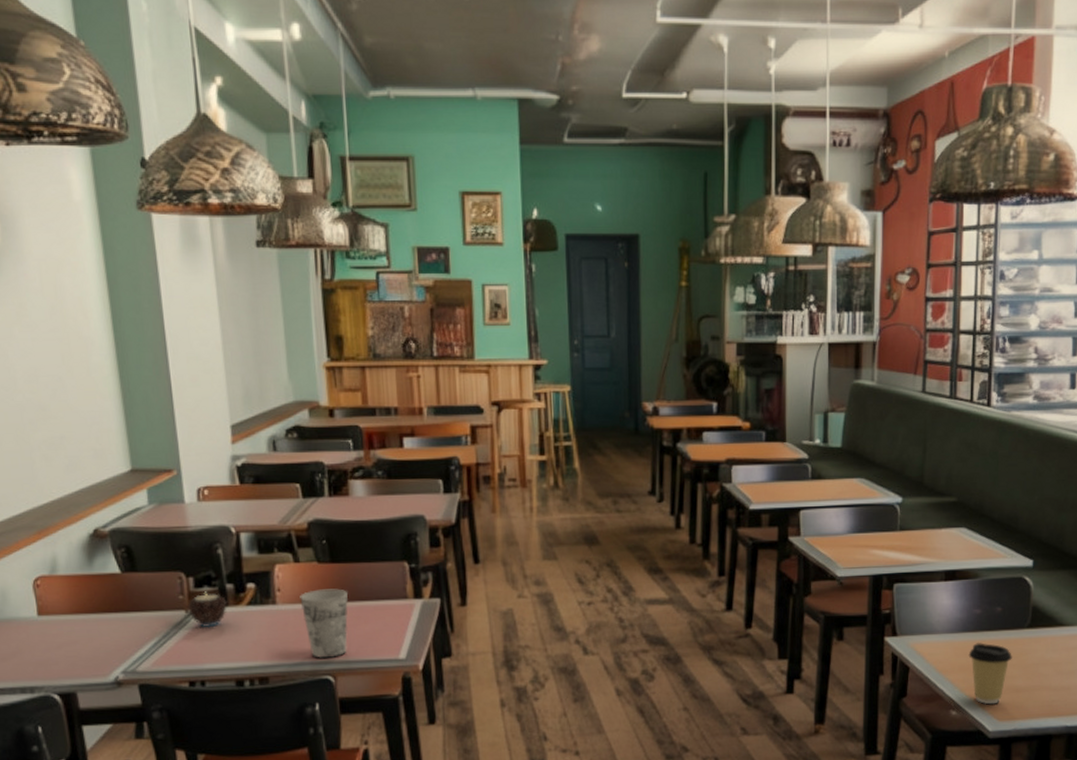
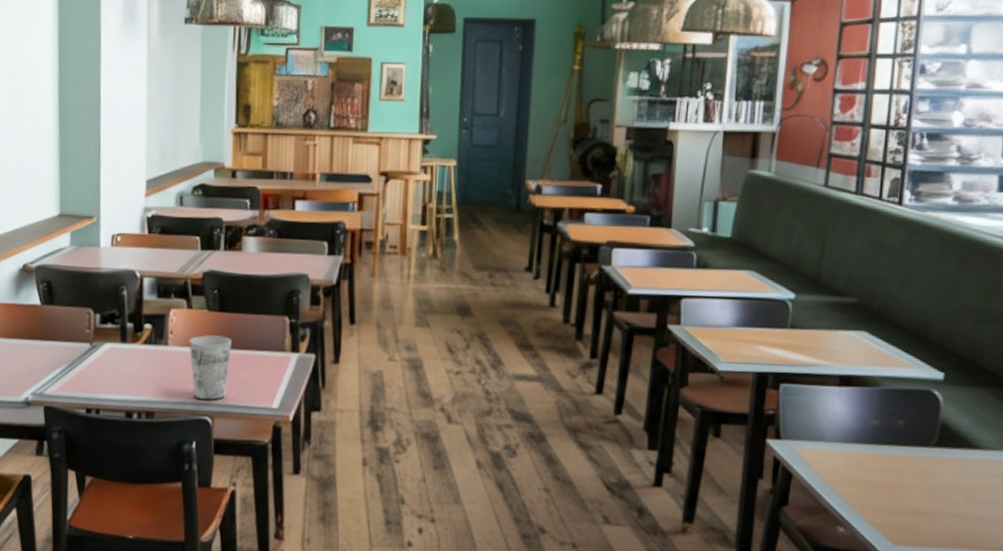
candle: present [186,591,228,628] -> none [91,328,127,362]
coffee cup: present [968,643,1012,705] -> none [862,456,914,526]

